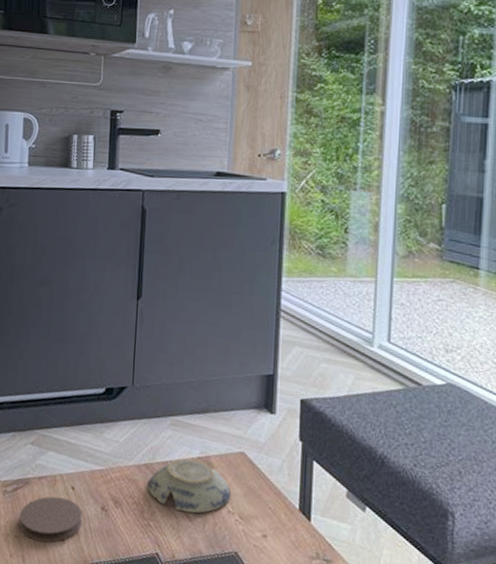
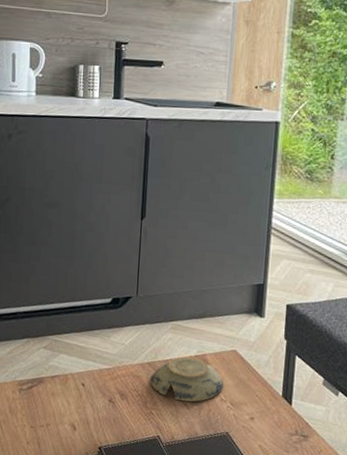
coaster: present [19,496,82,543] -> none [34,392,91,431]

